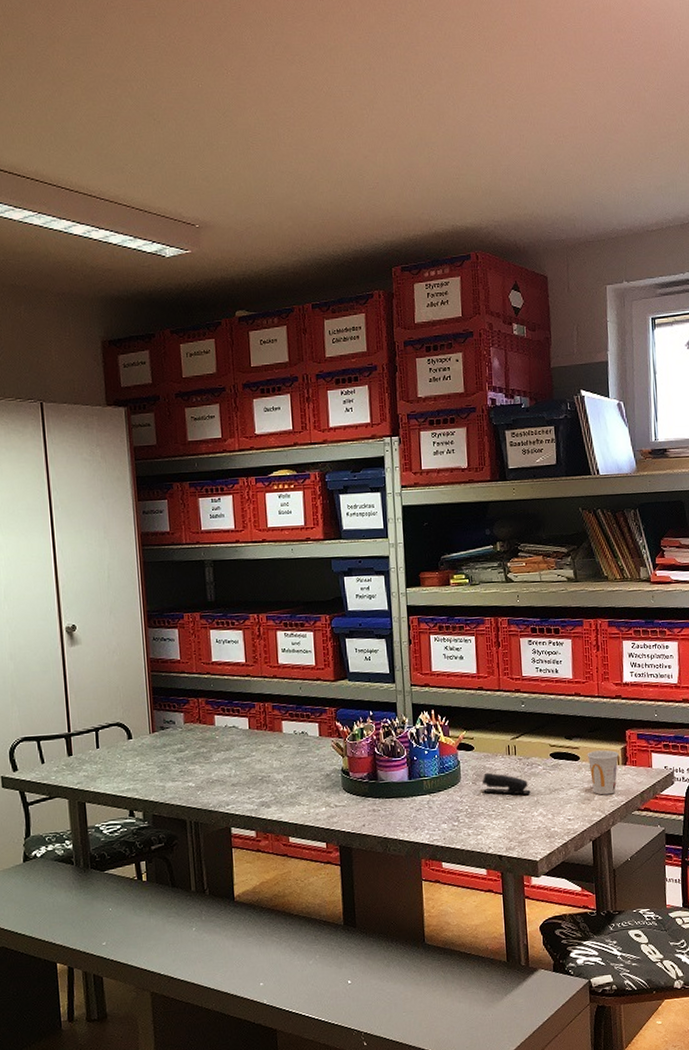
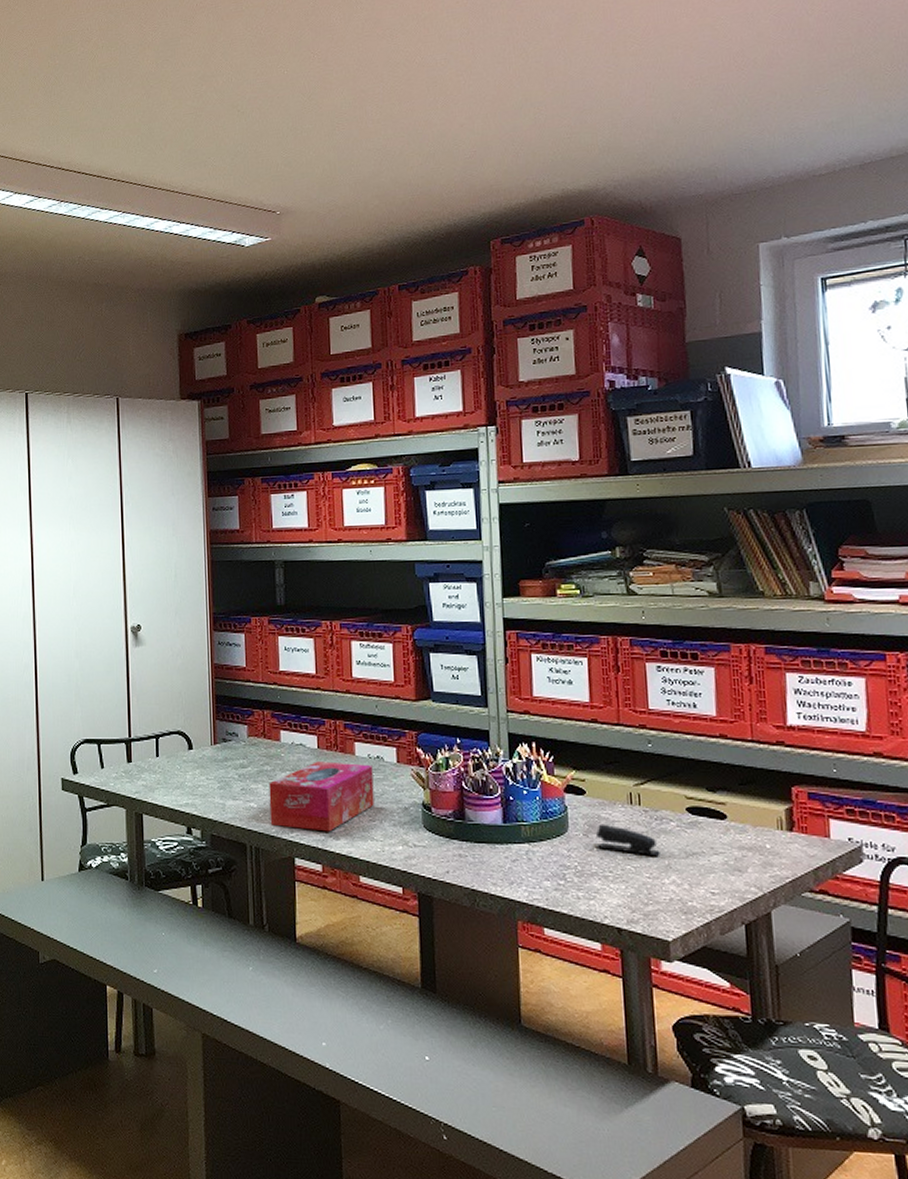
tissue box: none [205,739,301,802] -> present [269,761,374,832]
cup: present [587,750,619,795] -> none [737,809,782,867]

